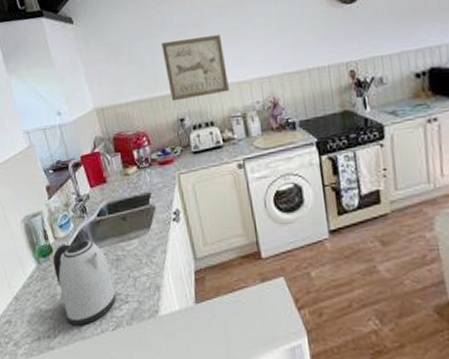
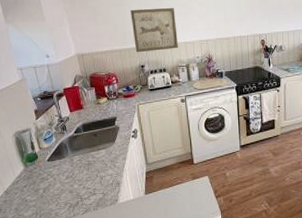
kettle: present [52,240,117,326] -> none [37,150,87,212]

